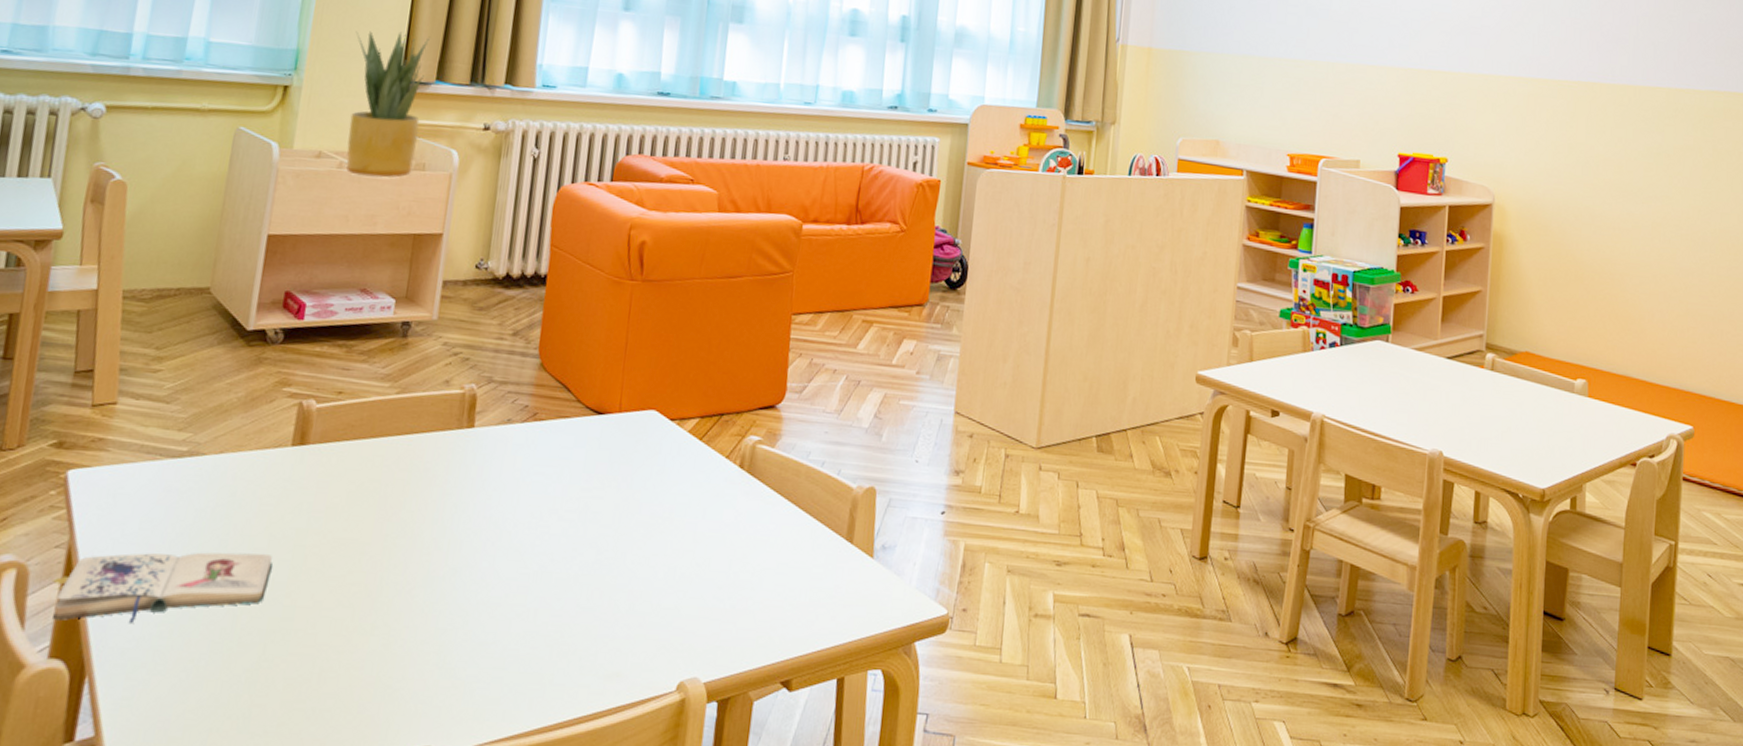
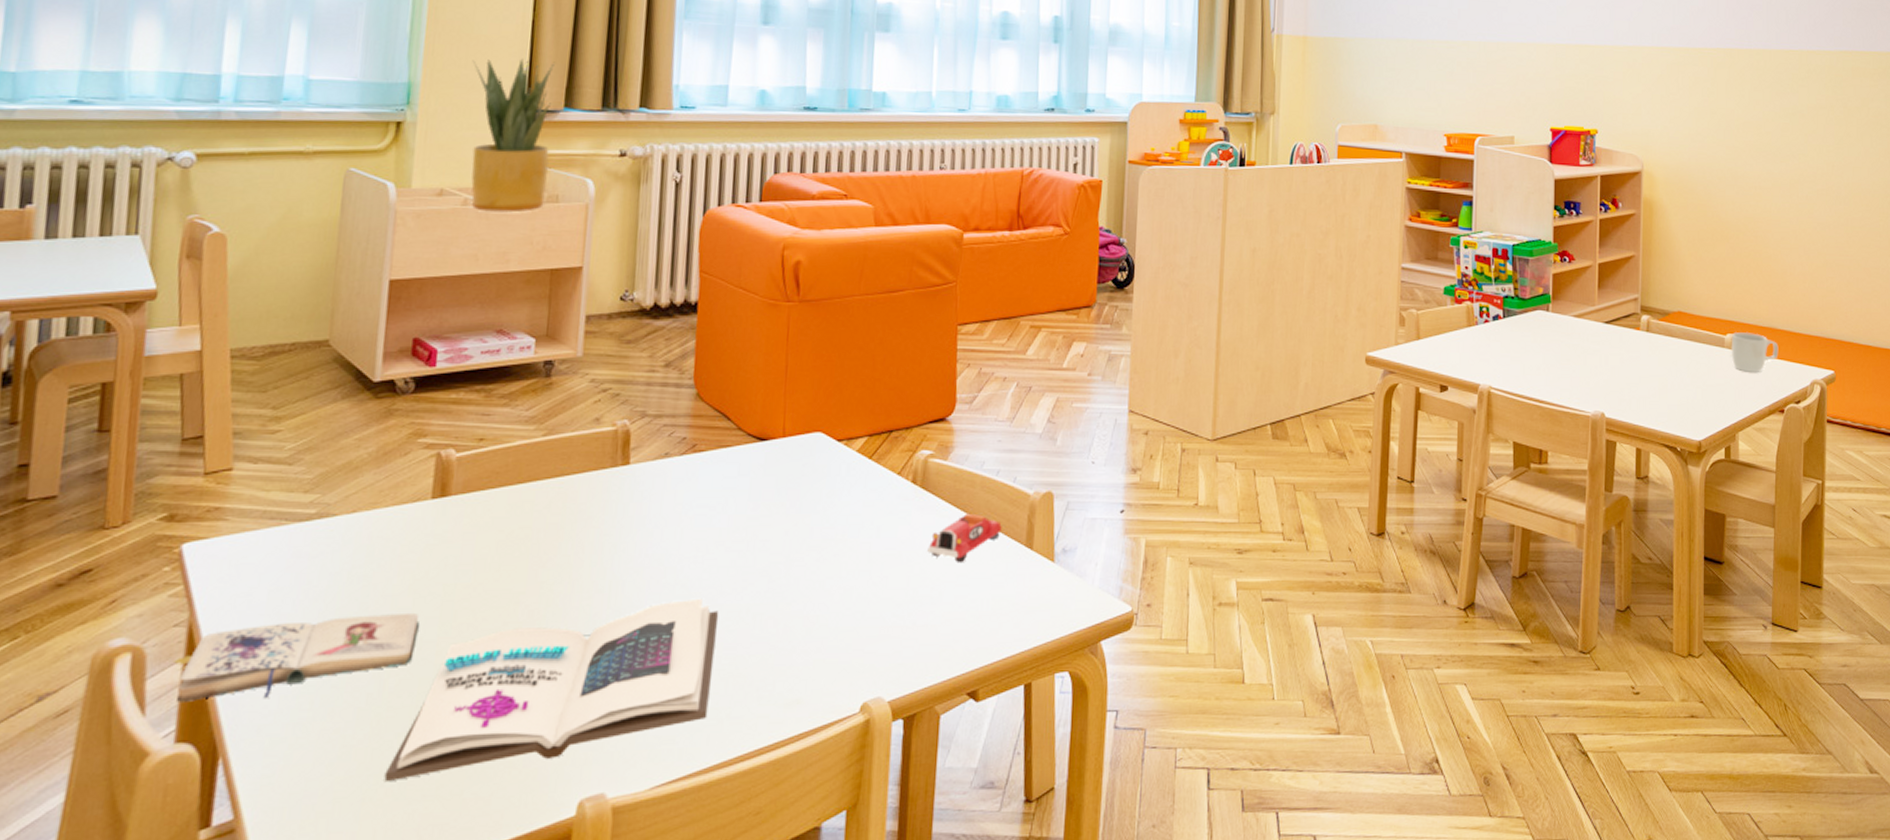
book: none [231,563,549,715] -> present [384,598,719,783]
toy car: none [750,501,824,552] -> present [927,513,1002,563]
mug: none [1581,378,1633,423] -> present [1731,332,1779,374]

